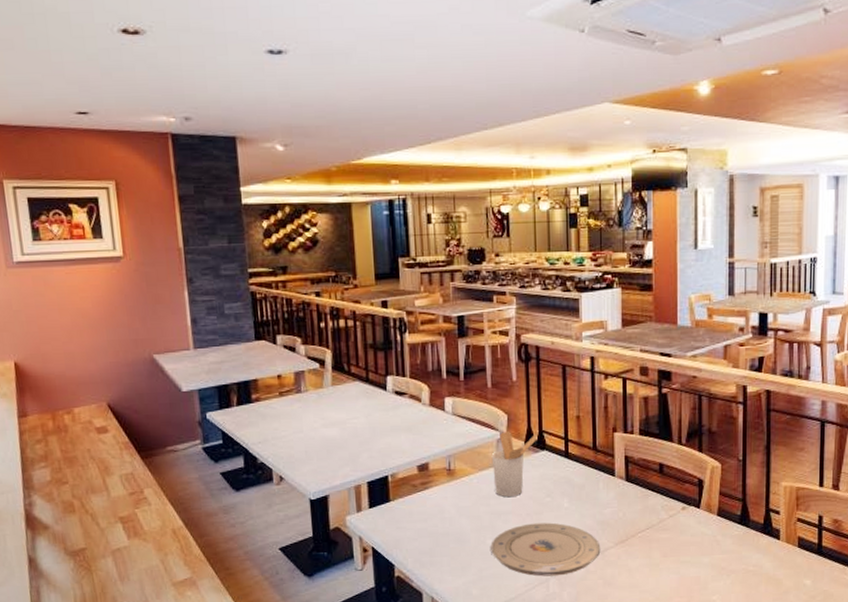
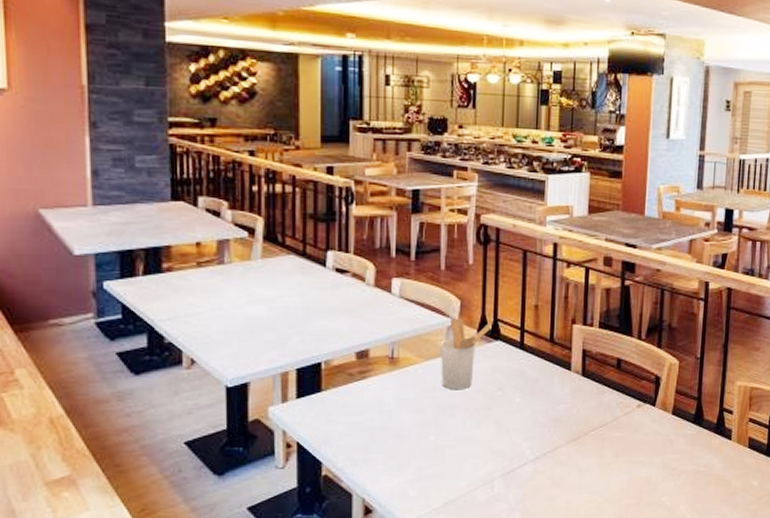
plate: present [491,522,601,577] -> none [433,418,551,476]

